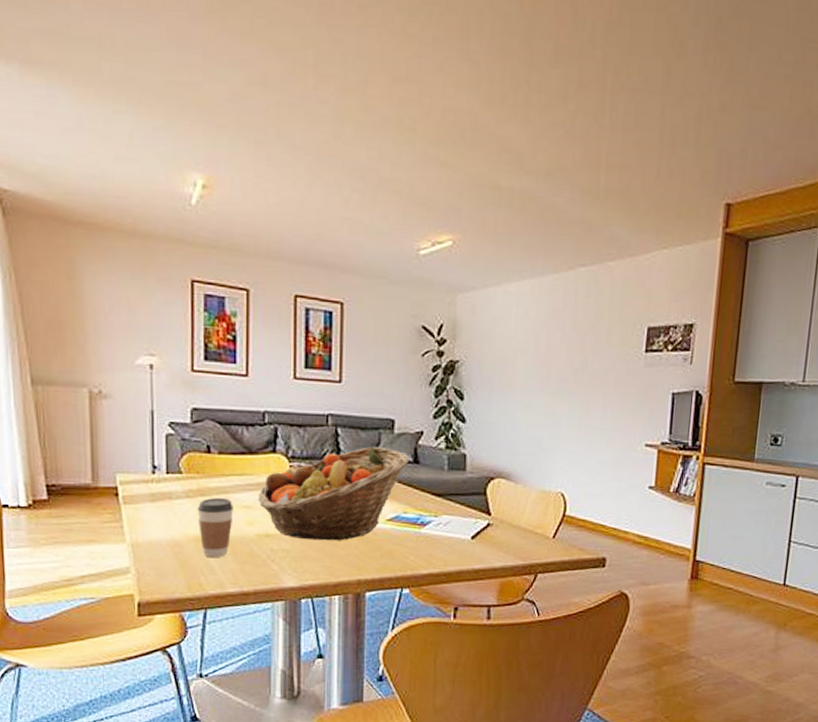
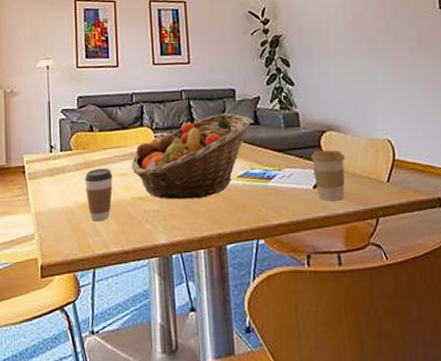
coffee cup: none [473,498,511,554] -> present [311,150,345,201]

